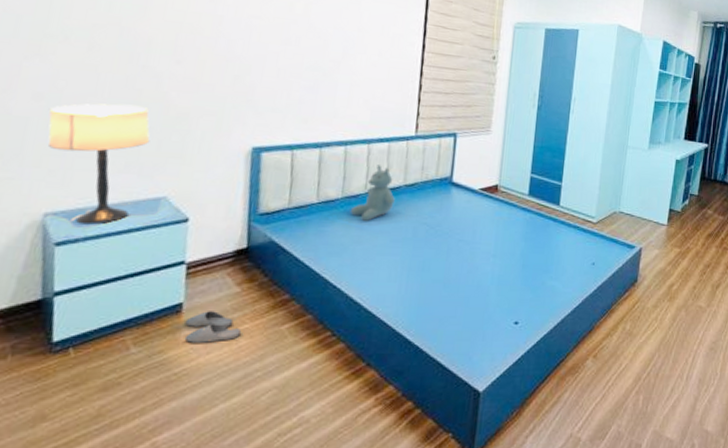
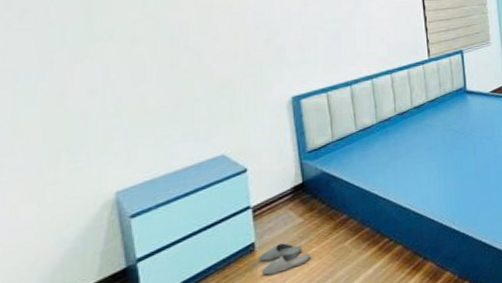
table lamp: present [48,103,150,225] -> none [106,81,201,195]
stuffed bear: present [350,165,395,221] -> none [385,89,422,139]

